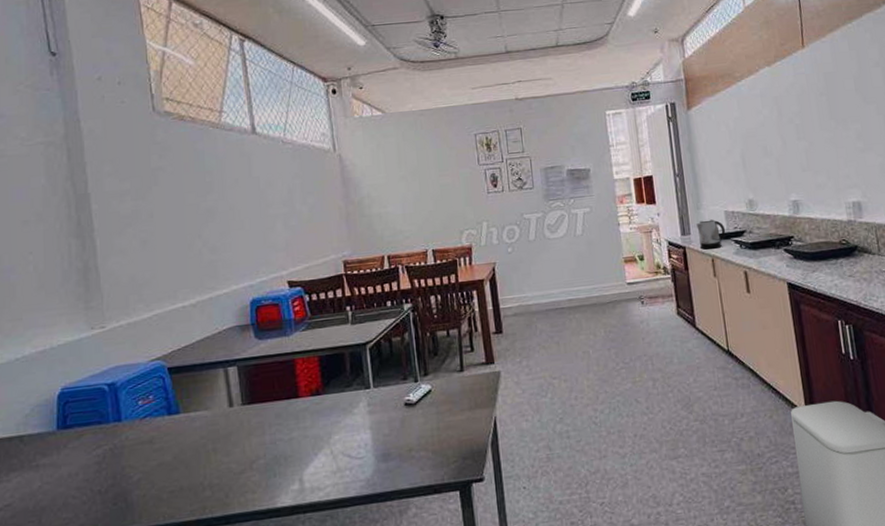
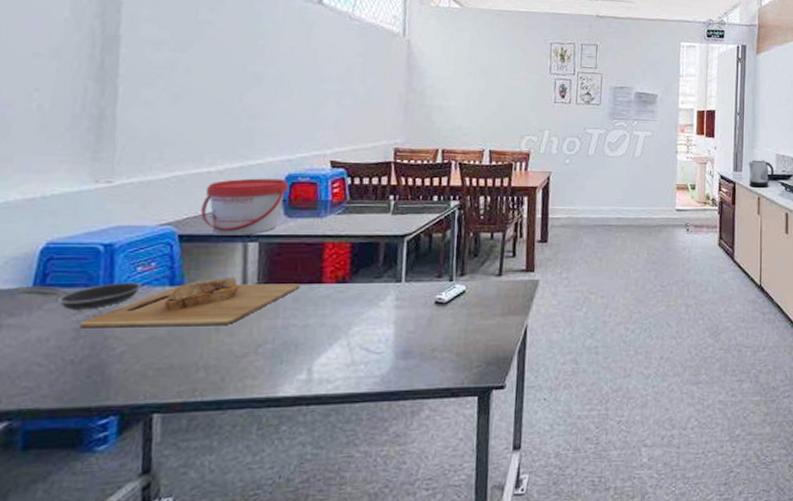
frying pan: none [40,415,146,446] -> present [10,281,143,310]
cutting board: none [100,400,279,462] -> present [80,277,300,328]
bucket: none [183,304,255,364] -> present [200,178,289,236]

